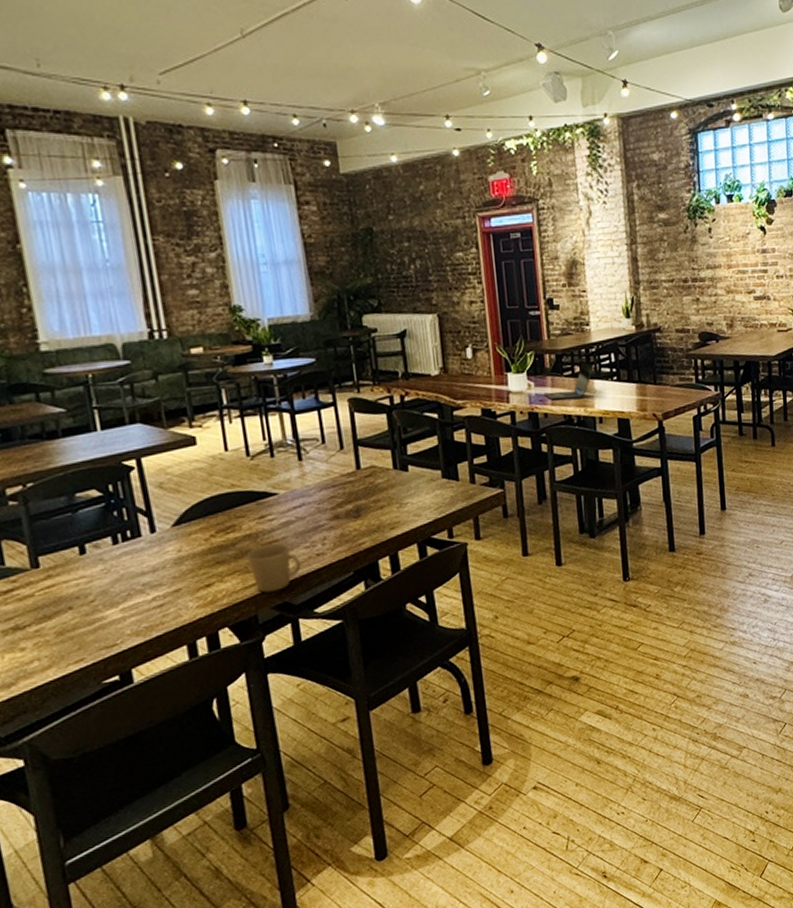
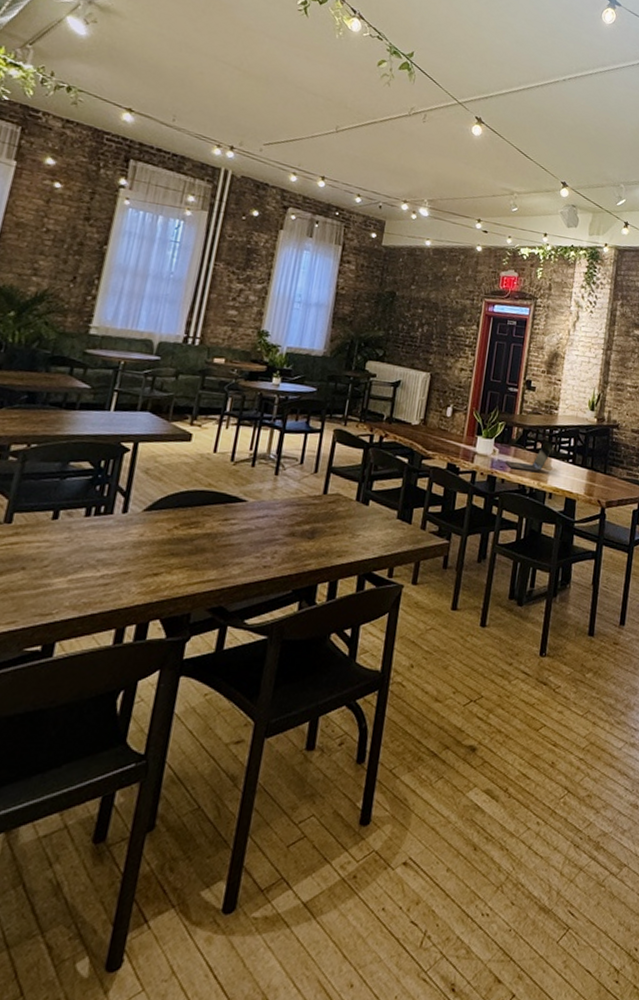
cup: present [246,543,301,593] -> none [198,547,247,594]

